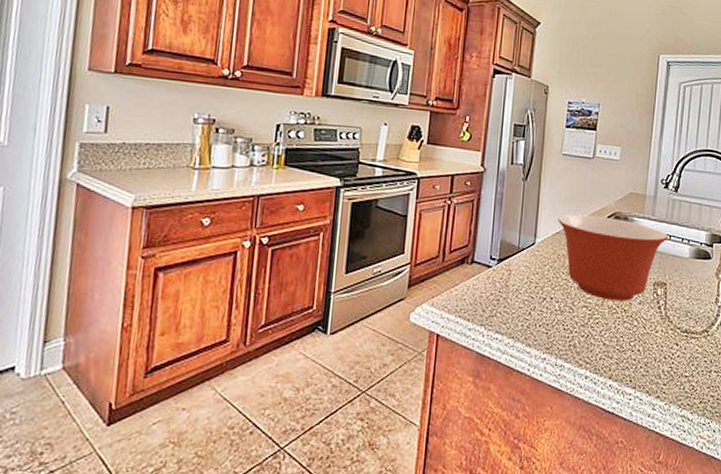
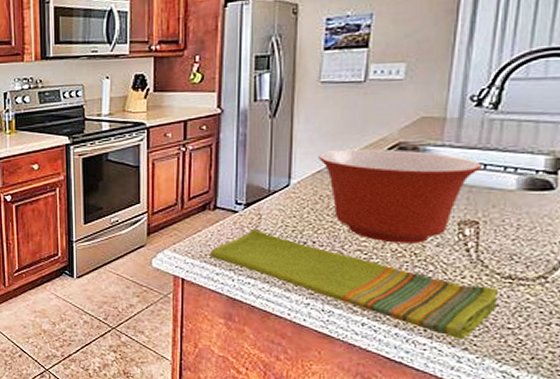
dish towel: none [465,284,679,388] -> present [210,229,498,339]

